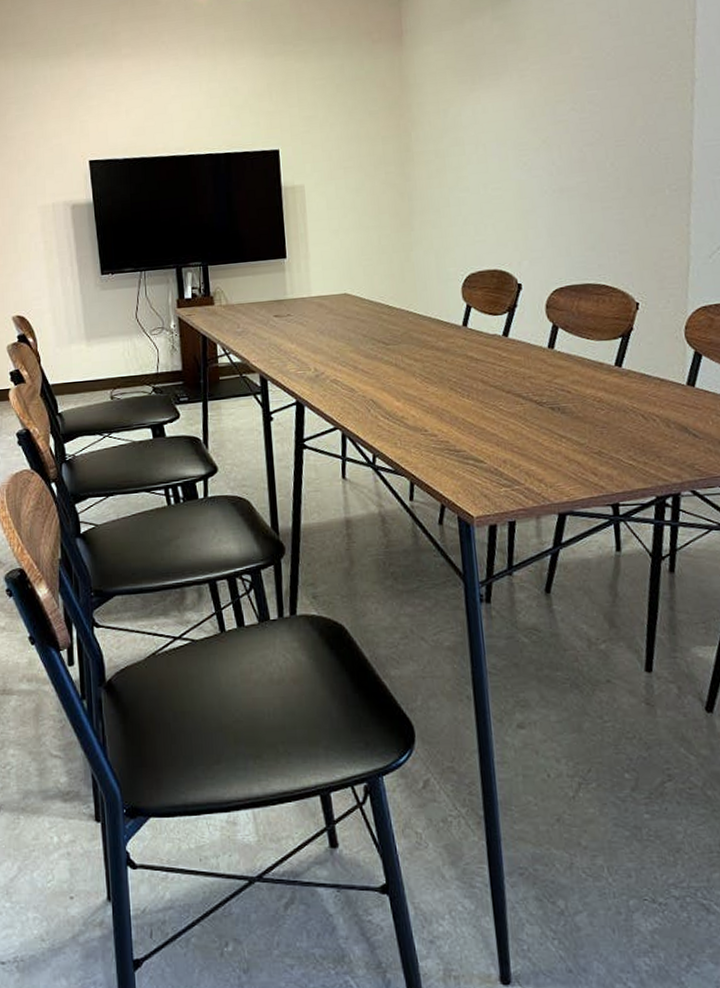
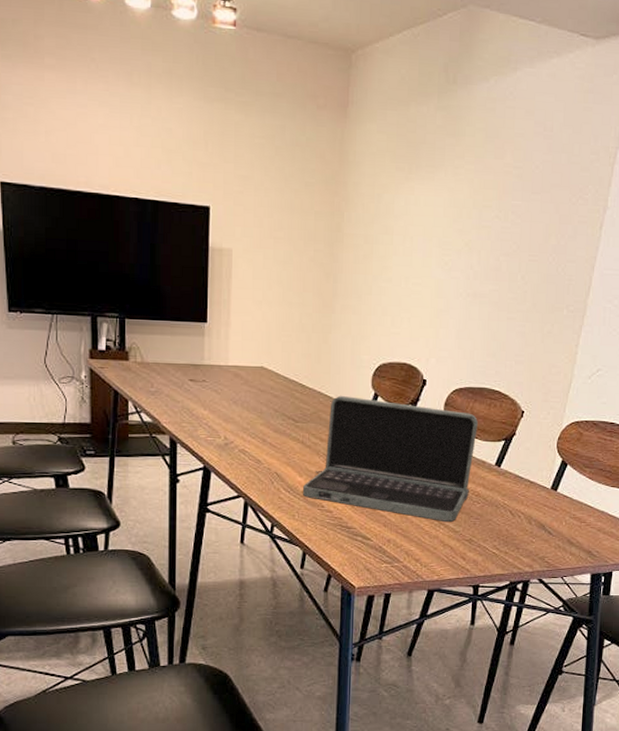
laptop: none [401,311,590,435] -> present [302,396,478,522]

